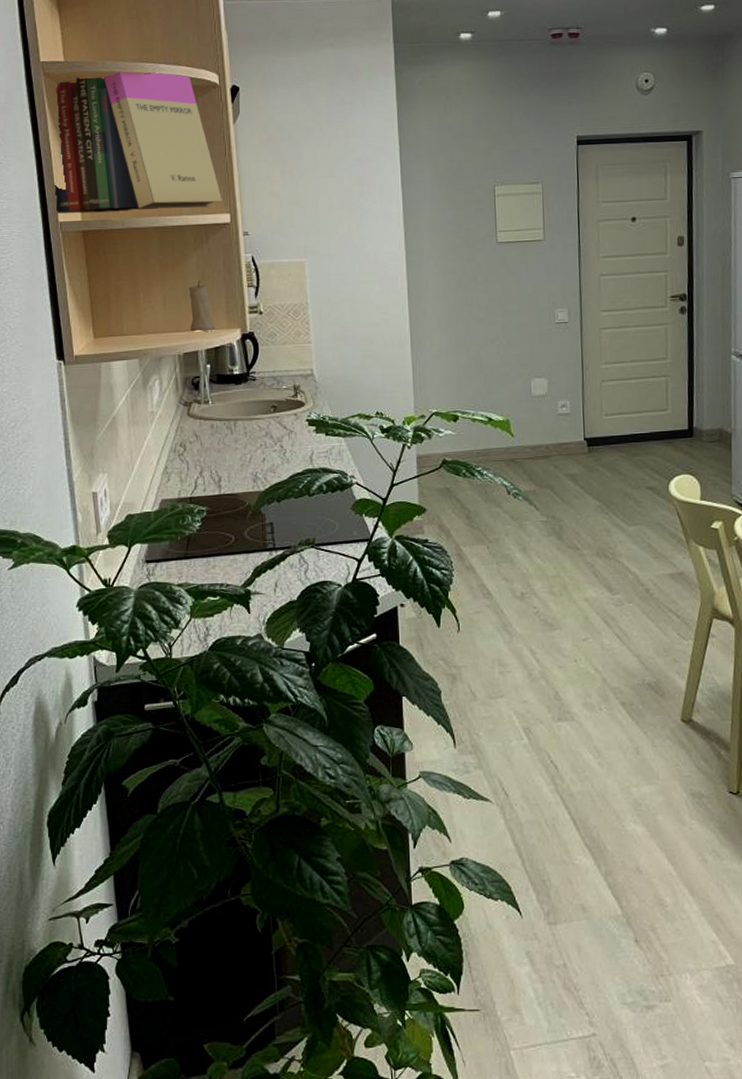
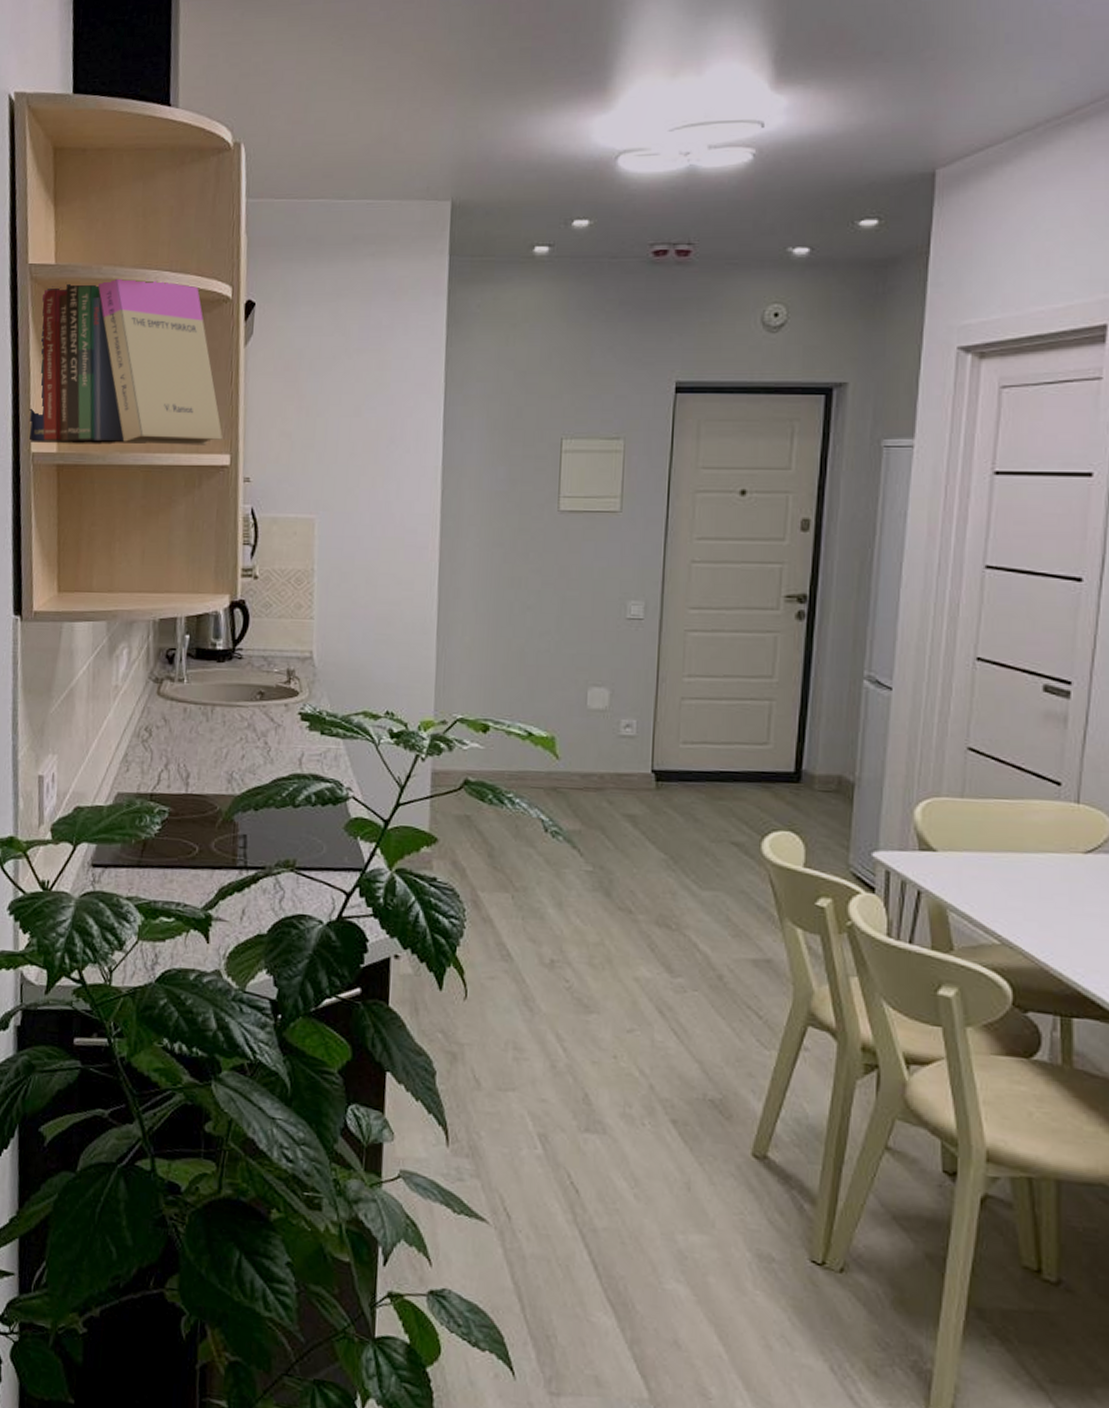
candle: present [188,281,216,332] -> none [170,533,200,595]

